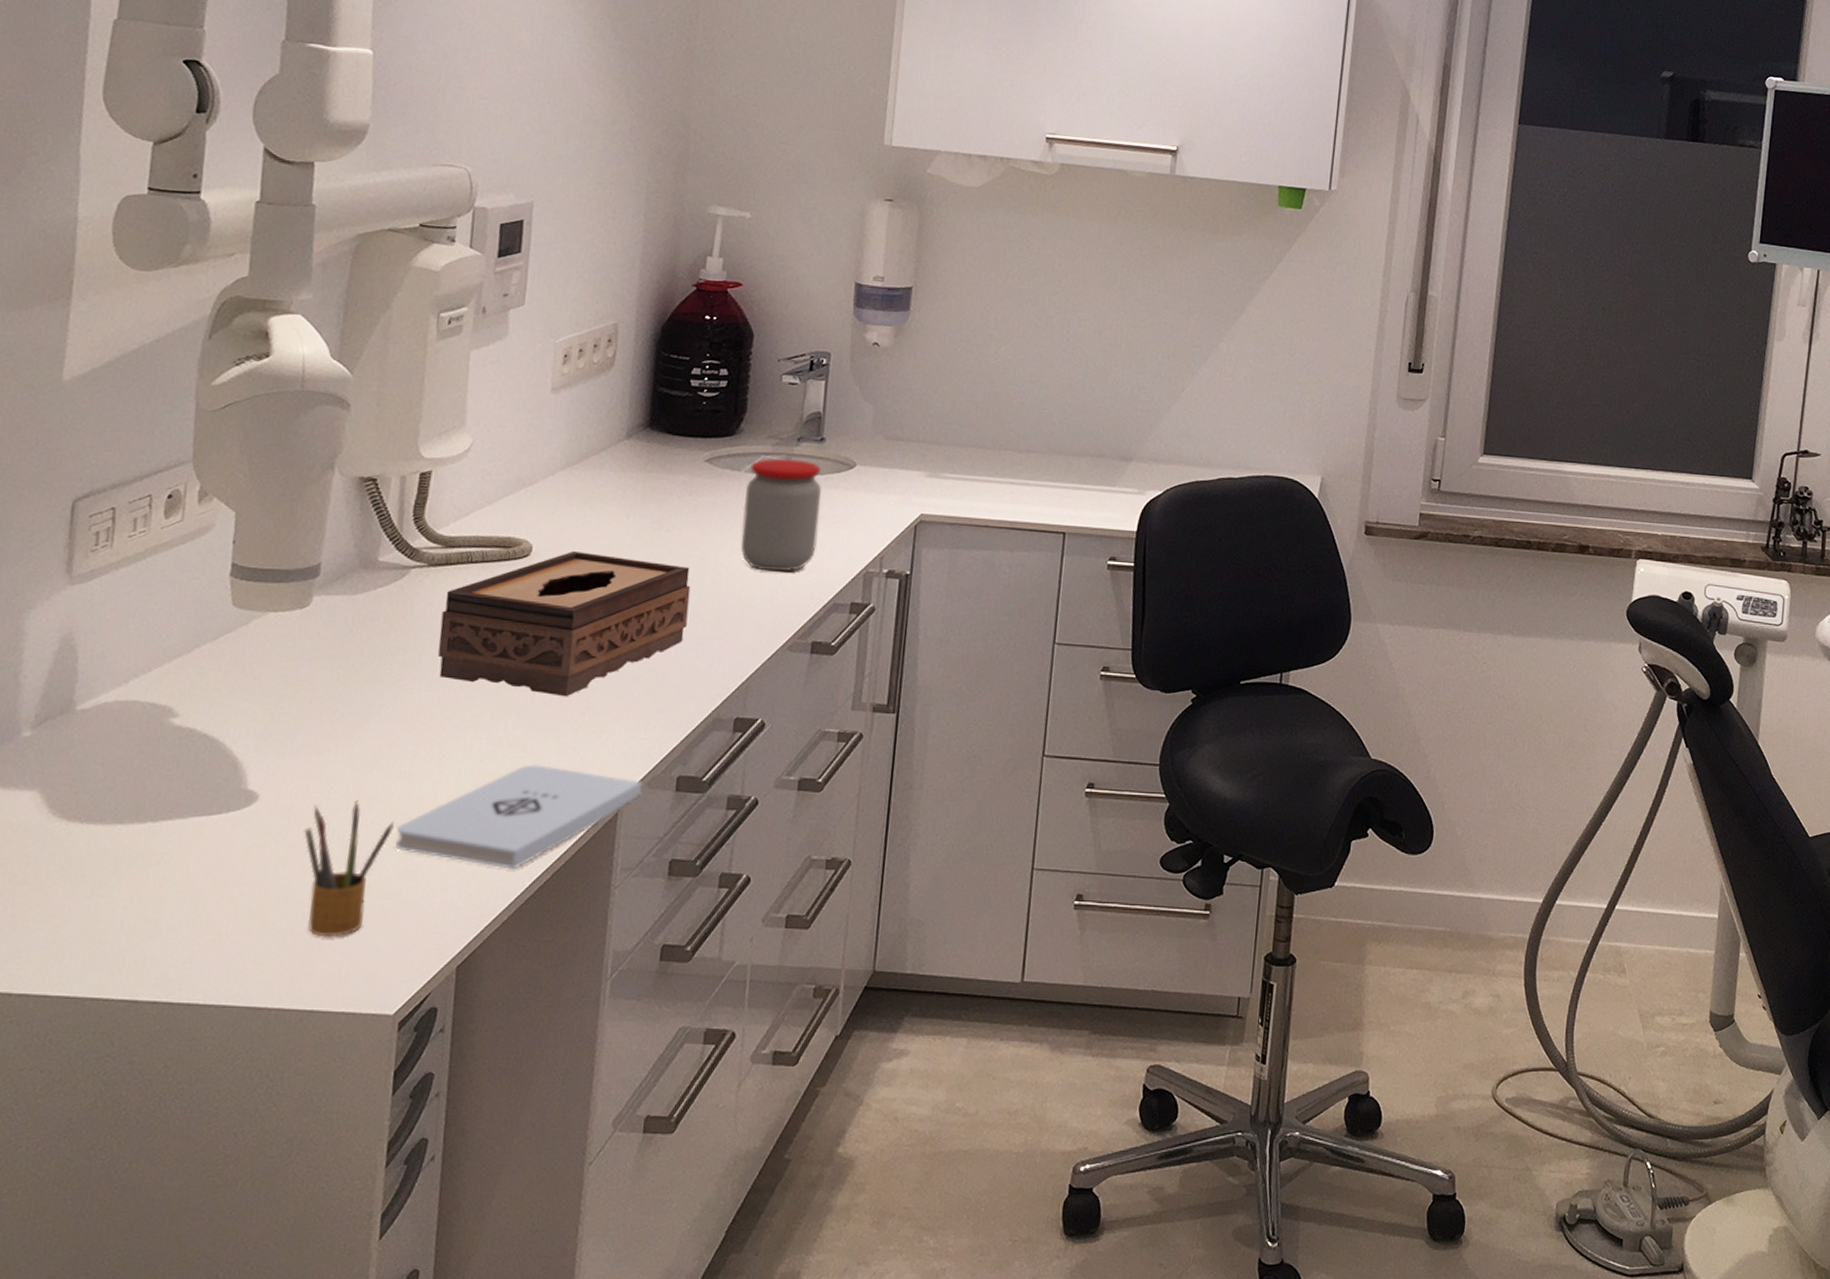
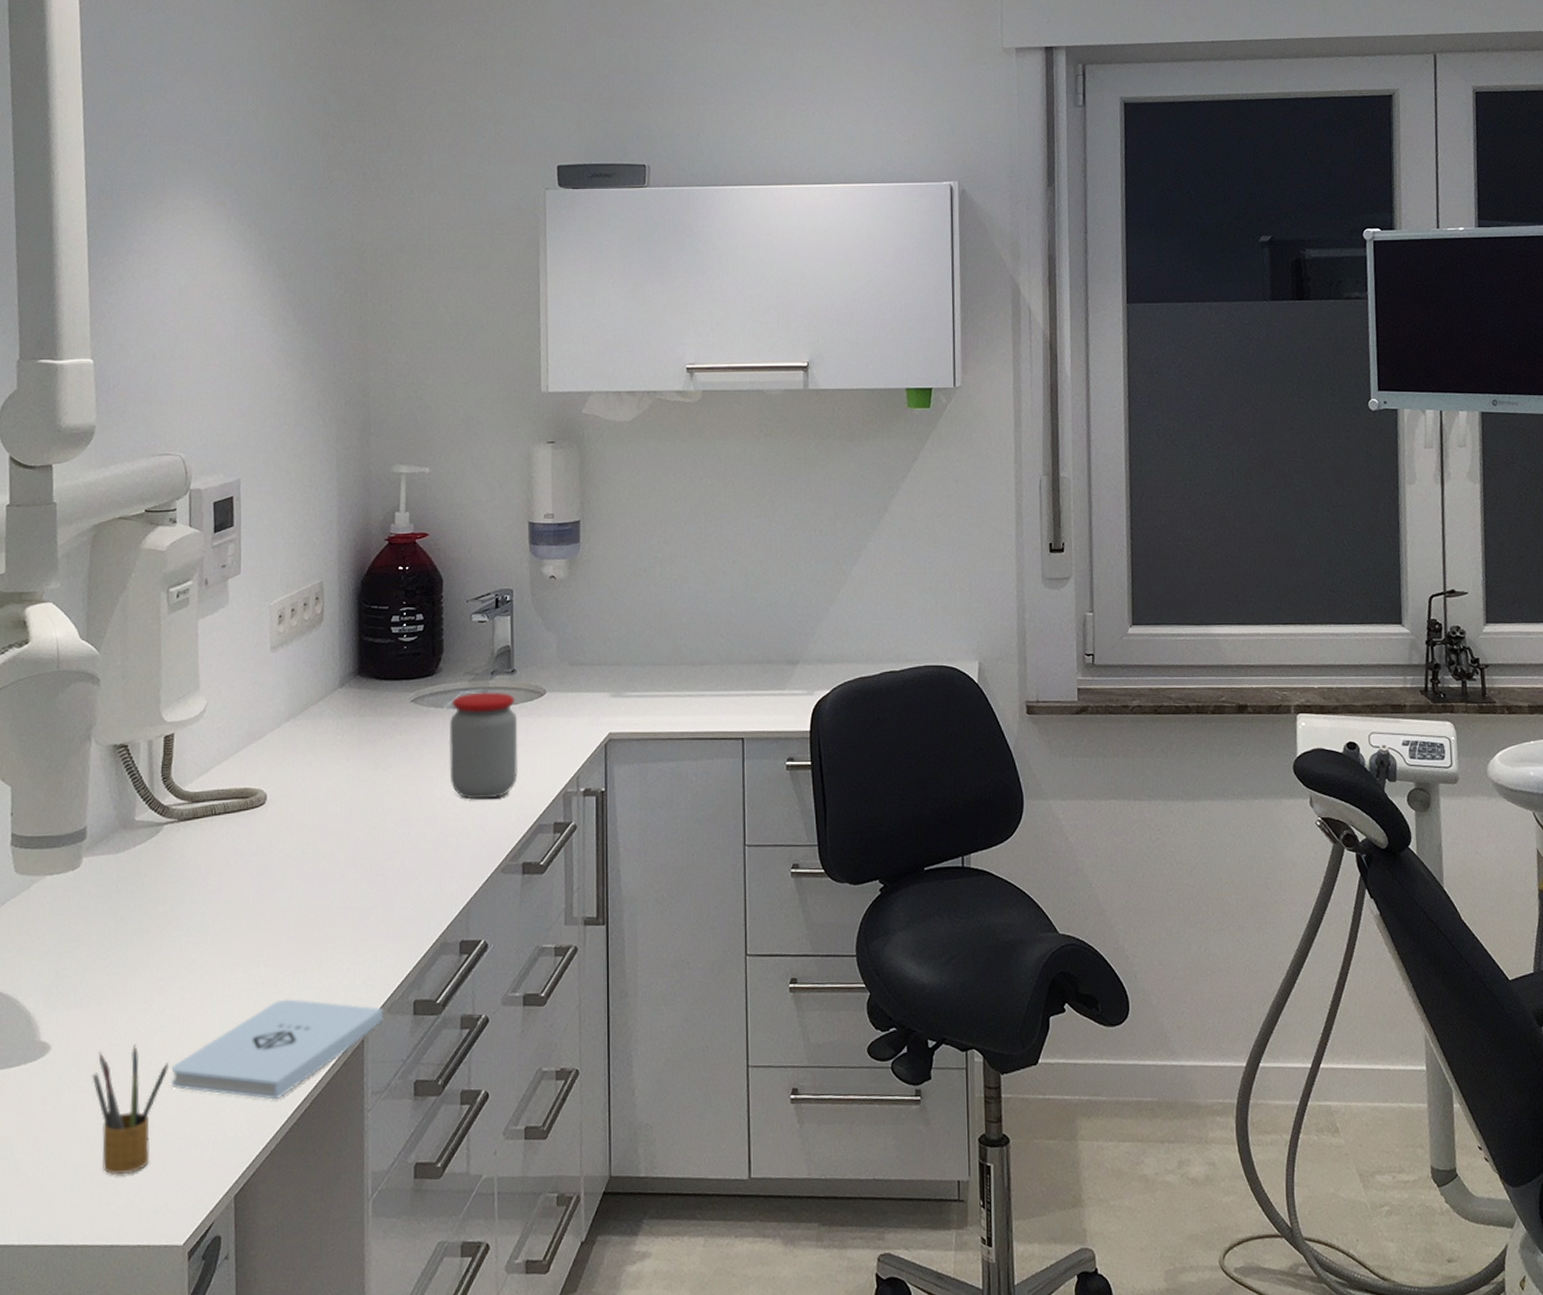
tissue box: present [438,550,691,697] -> none [193,795,409,934]

